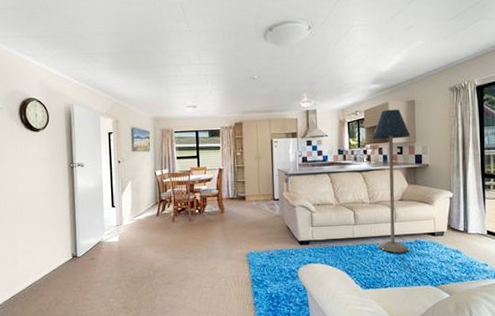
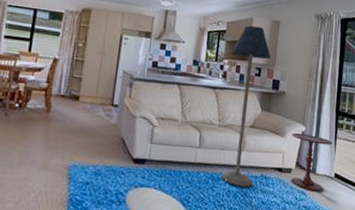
side table: none [440,199,482,249] -> present [291,132,333,192]

